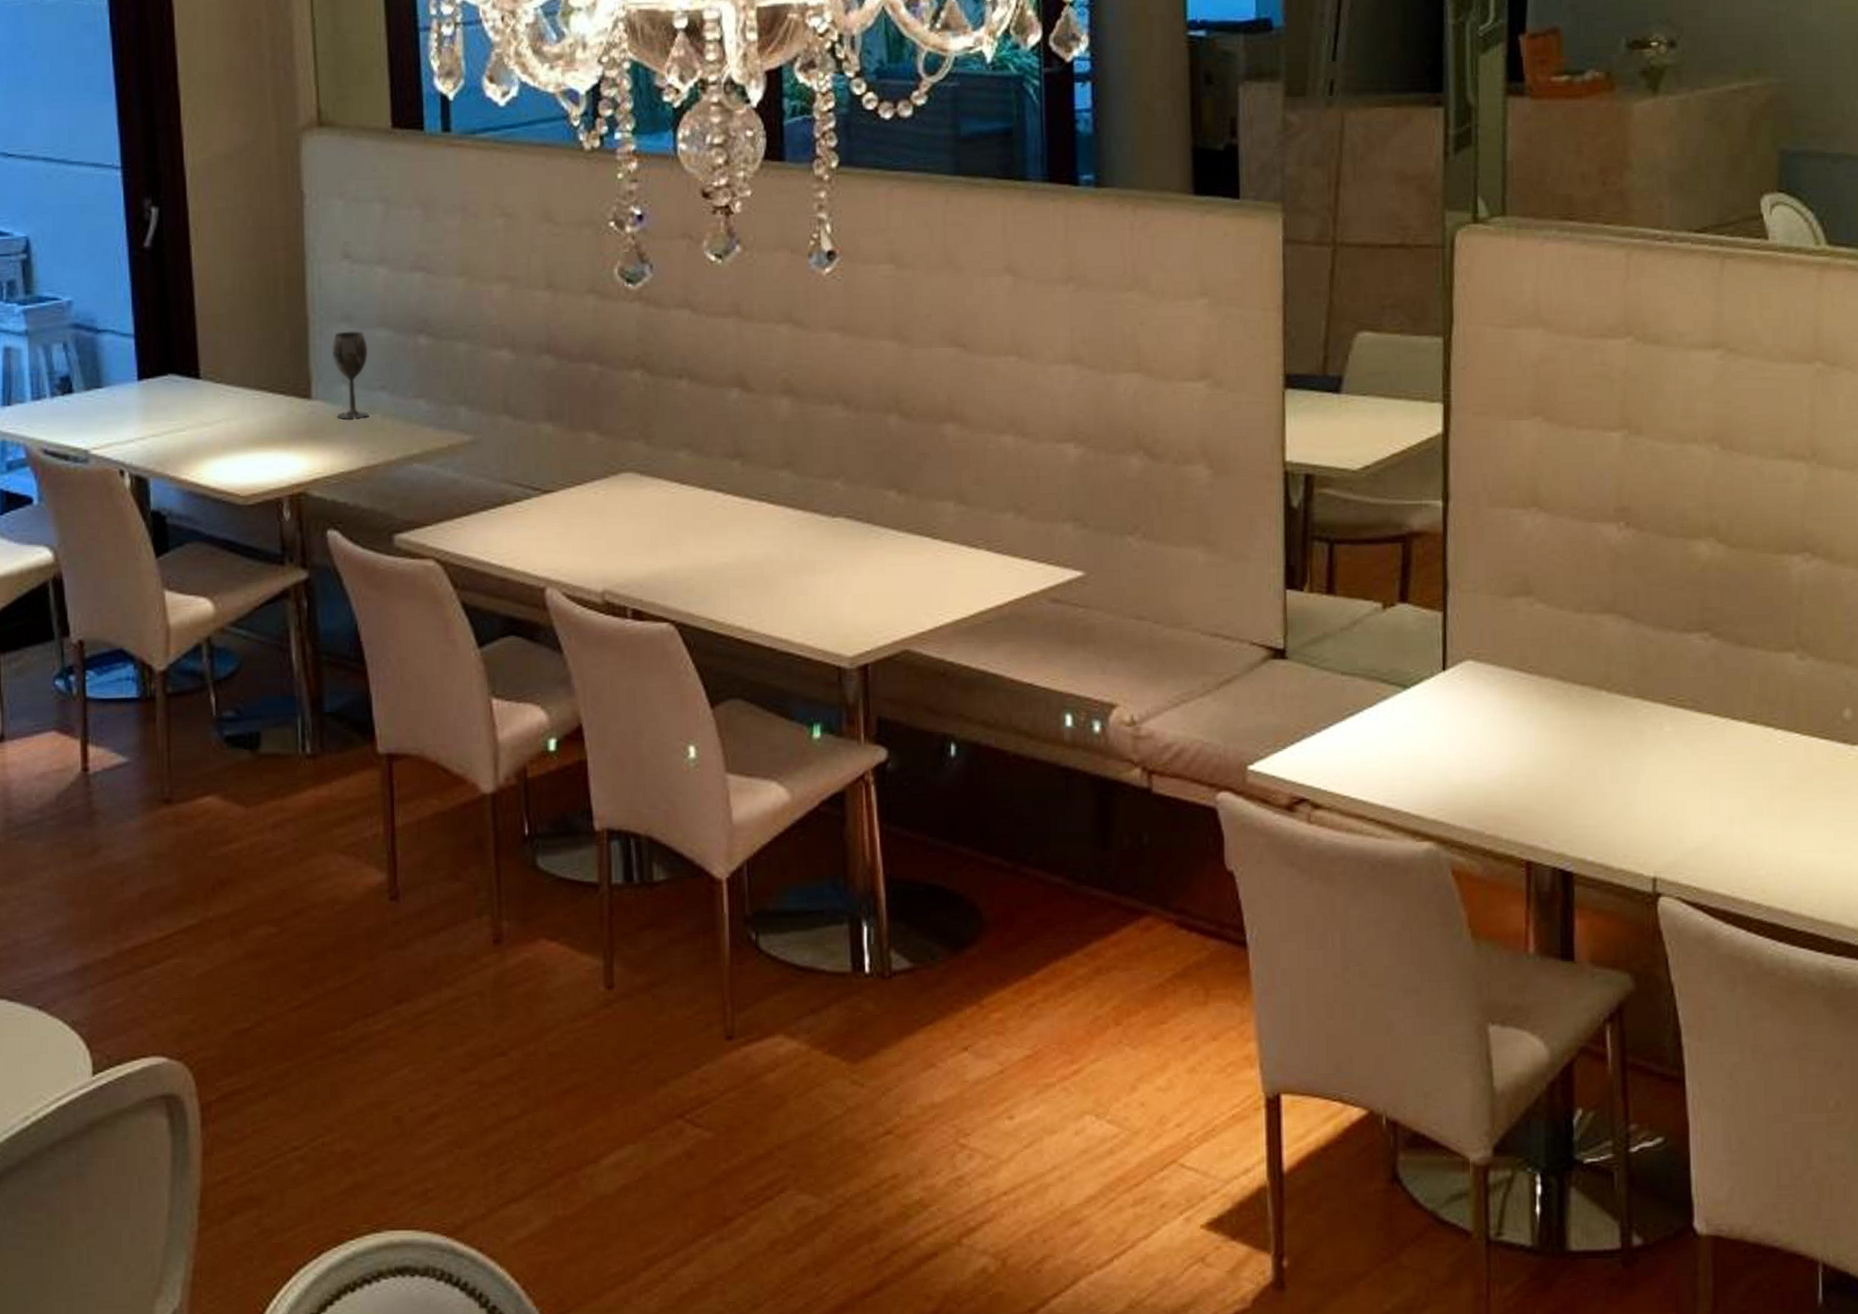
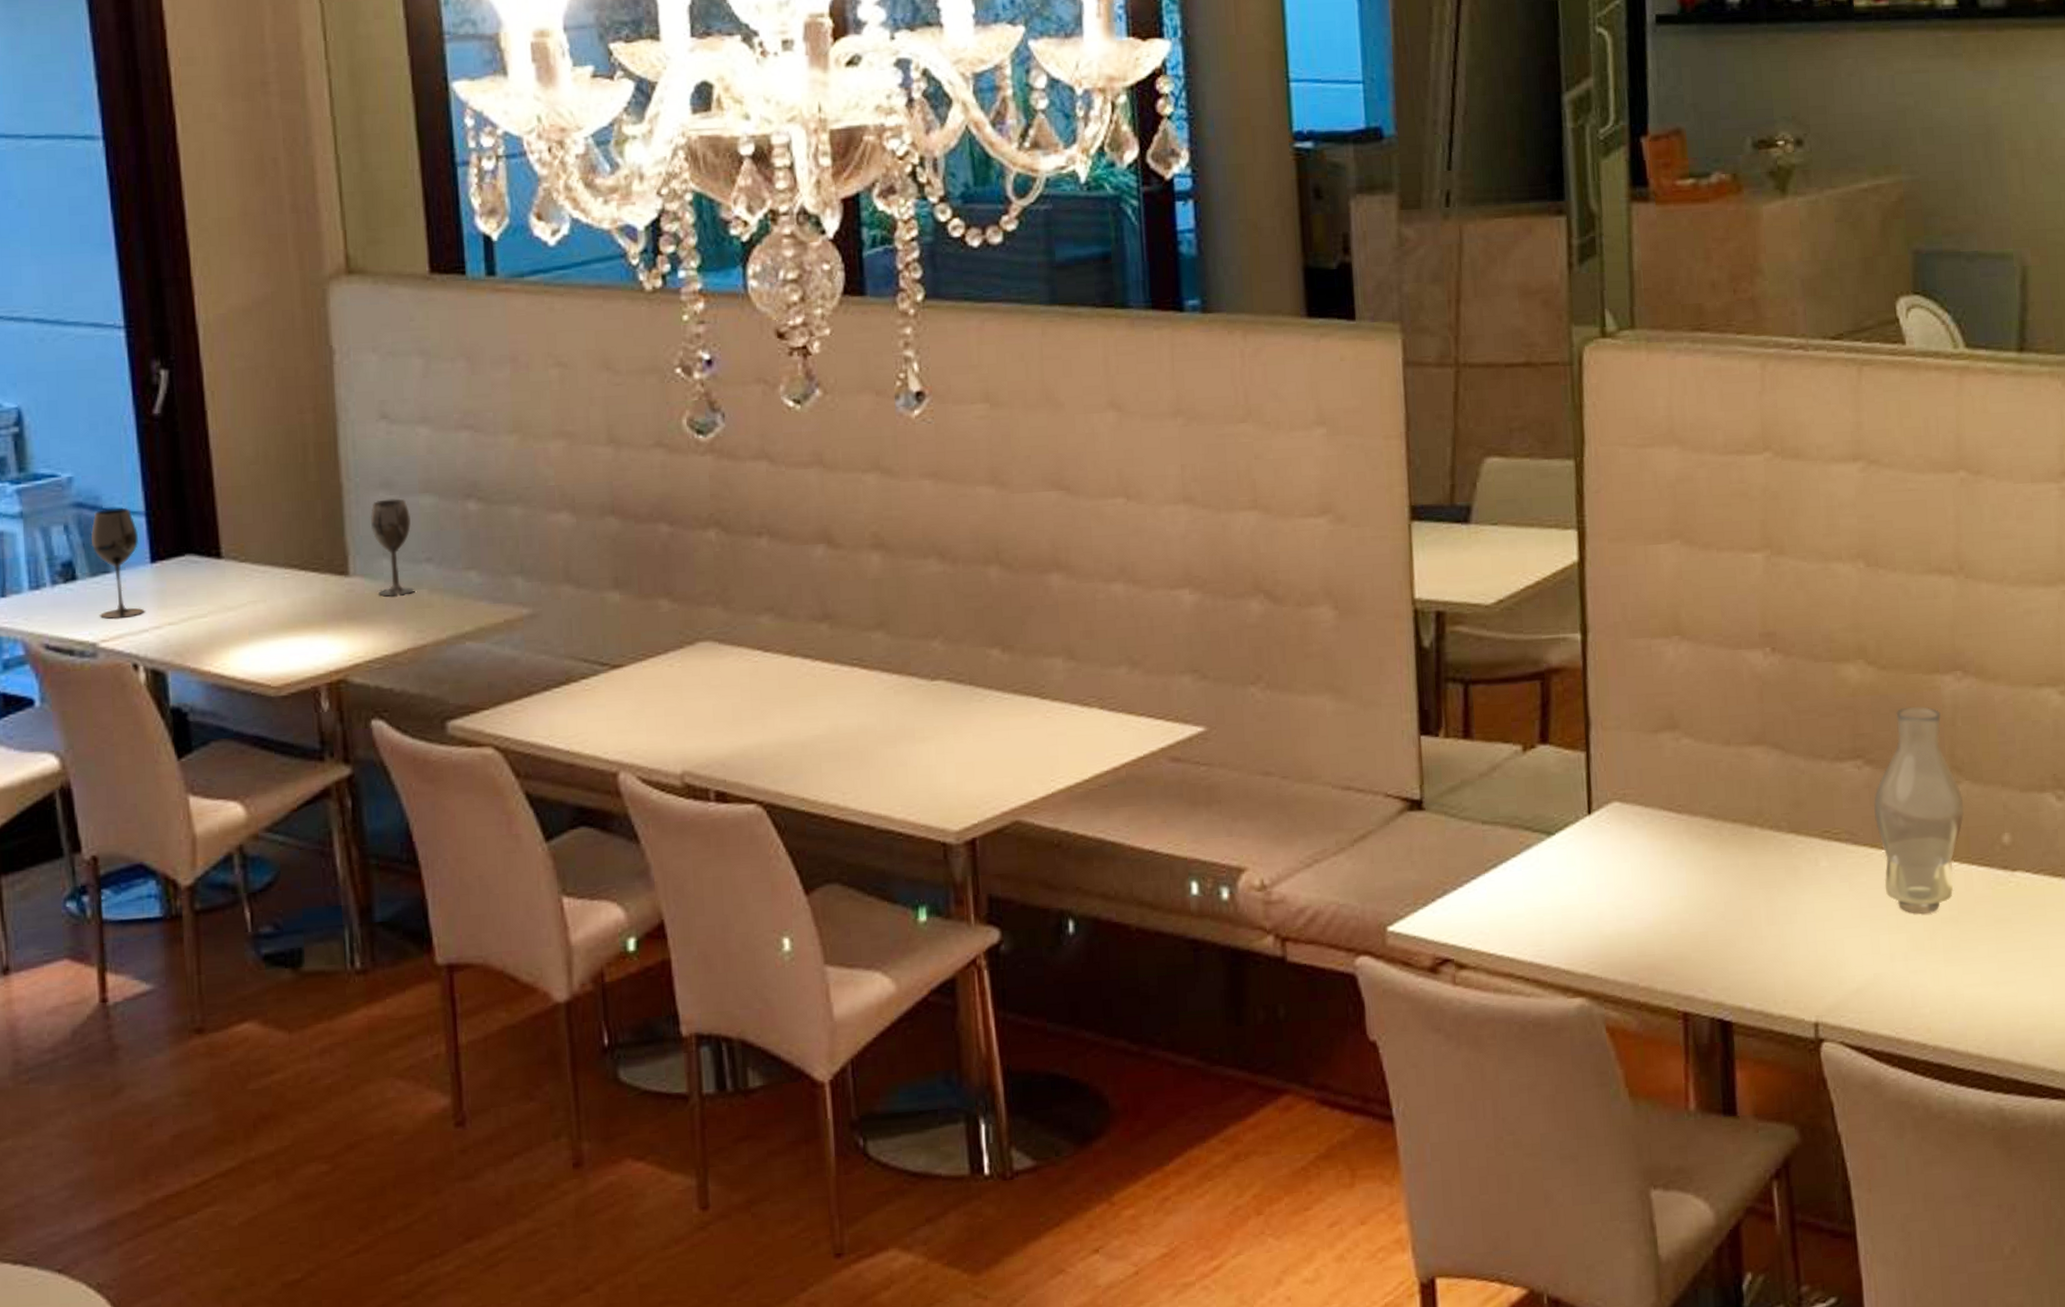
wineglass: none [86,330,131,430] -> present [91,508,144,620]
vase: none [1718,584,1807,782] -> present [1873,706,1964,915]

